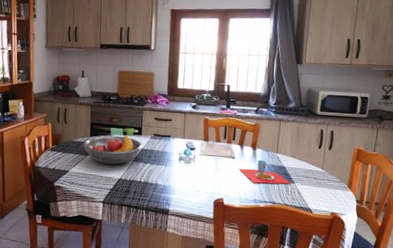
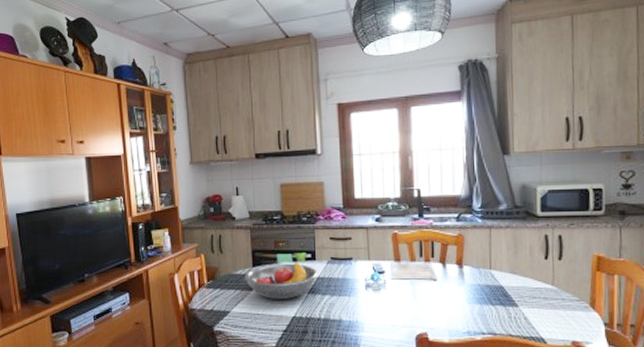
place setting: present [238,159,291,184] -> none [442,279,513,310]

